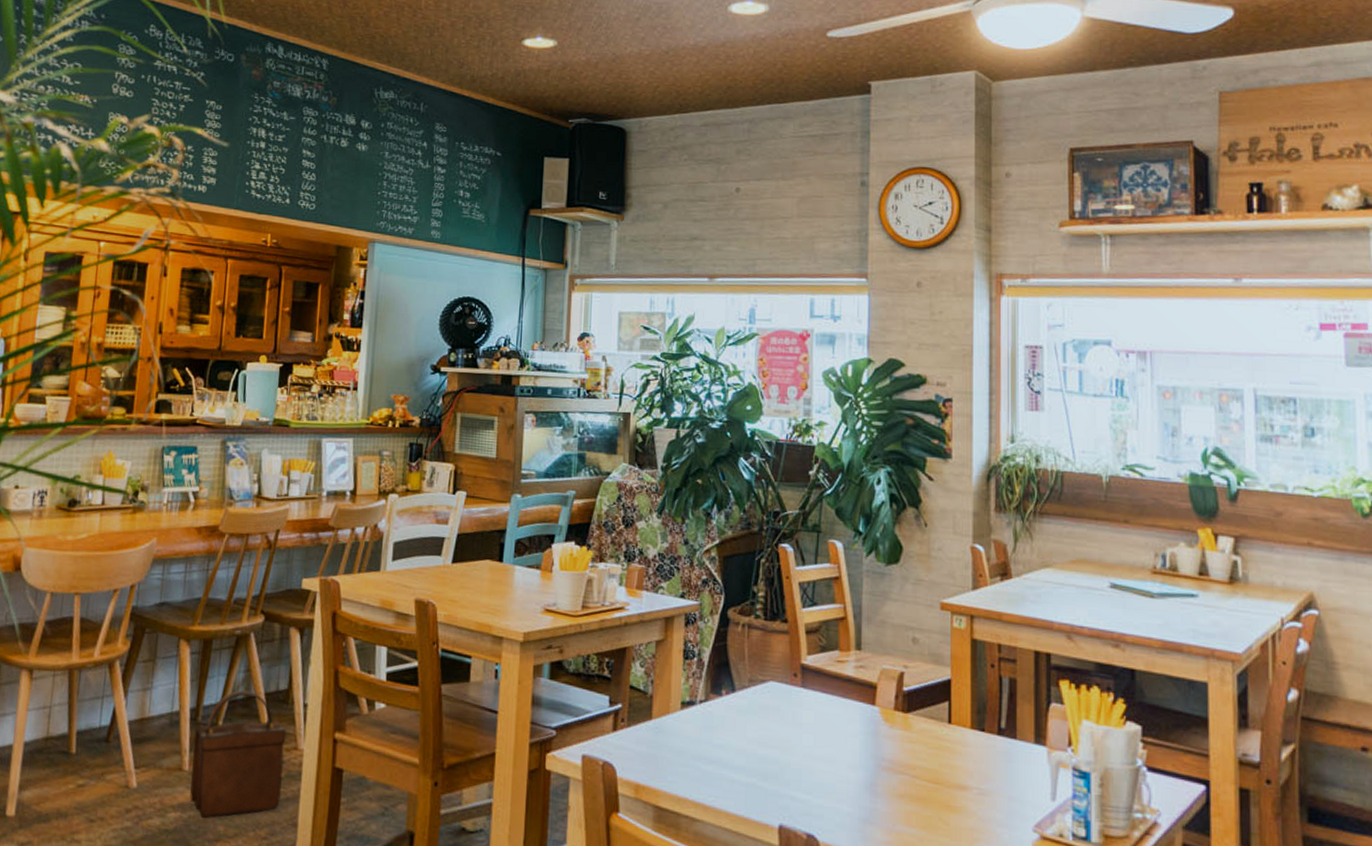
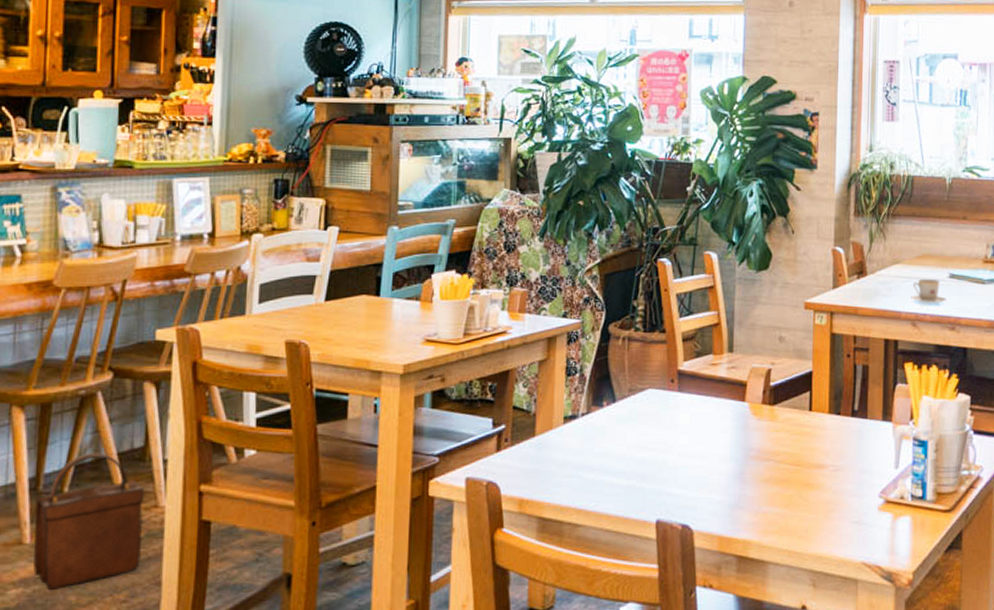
teacup: none [1064,586,1108,618] -> present [911,278,947,305]

